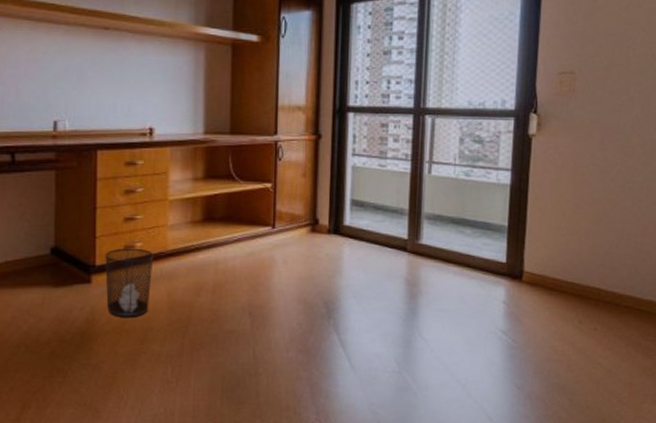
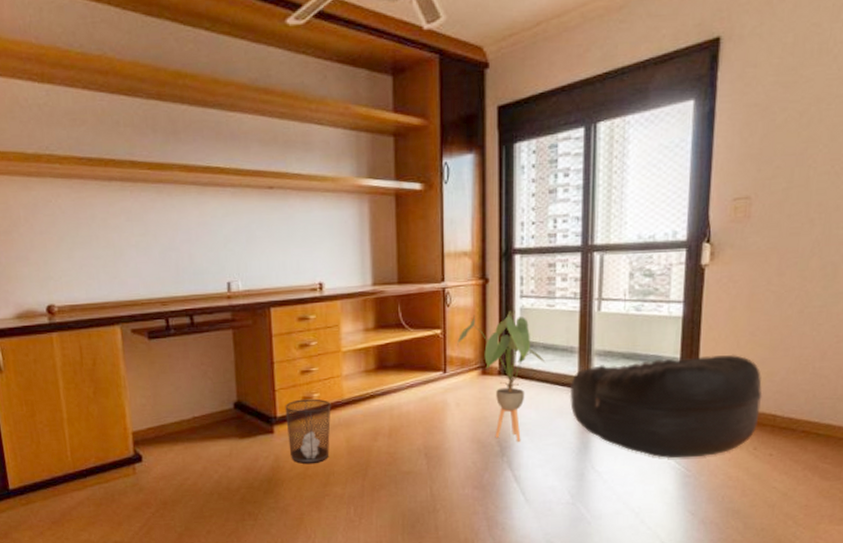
house plant: none [287,168,376,304] -> present [457,310,546,442]
bean bag chair: none [398,225,587,329] -> present [569,354,762,458]

